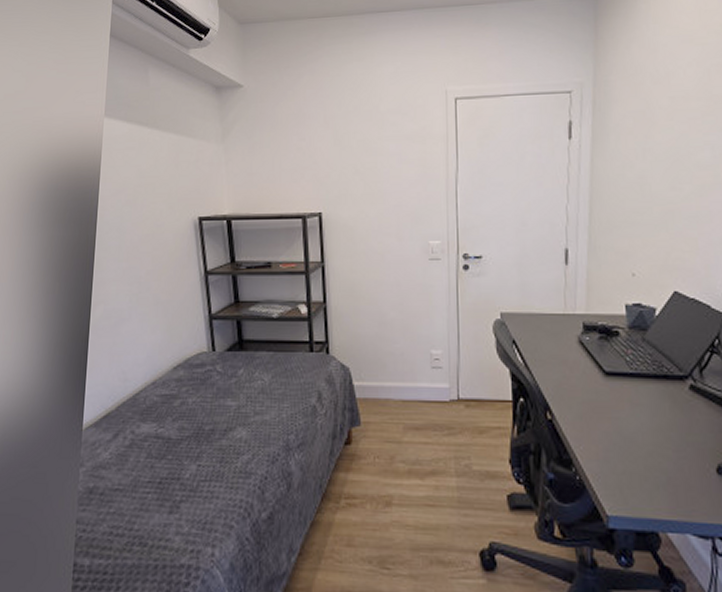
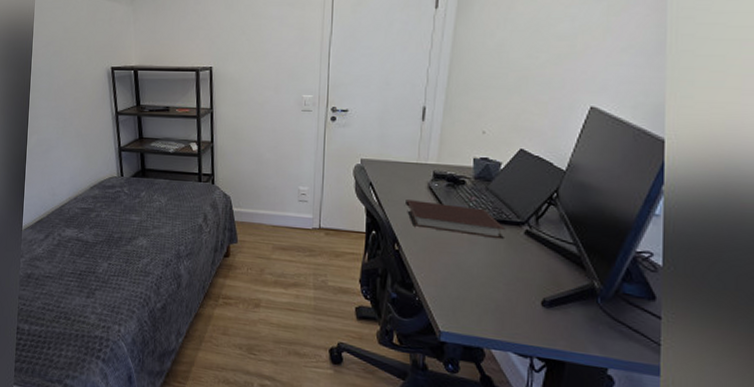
notebook: none [555,358,669,398] -> present [406,200,506,240]

